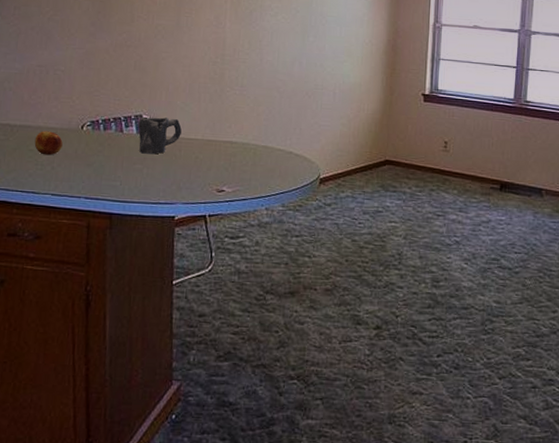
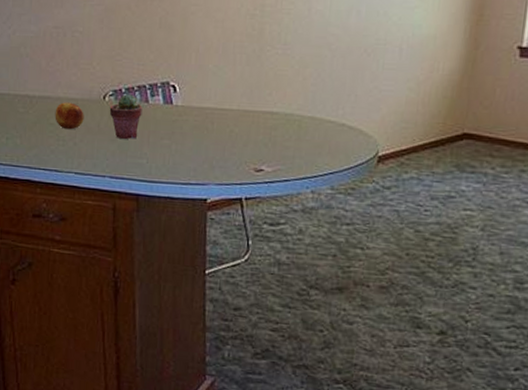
potted succulent: none [86,125,117,164] -> present [109,94,143,139]
mug: present [138,117,182,154] -> none [165,84,214,128]

